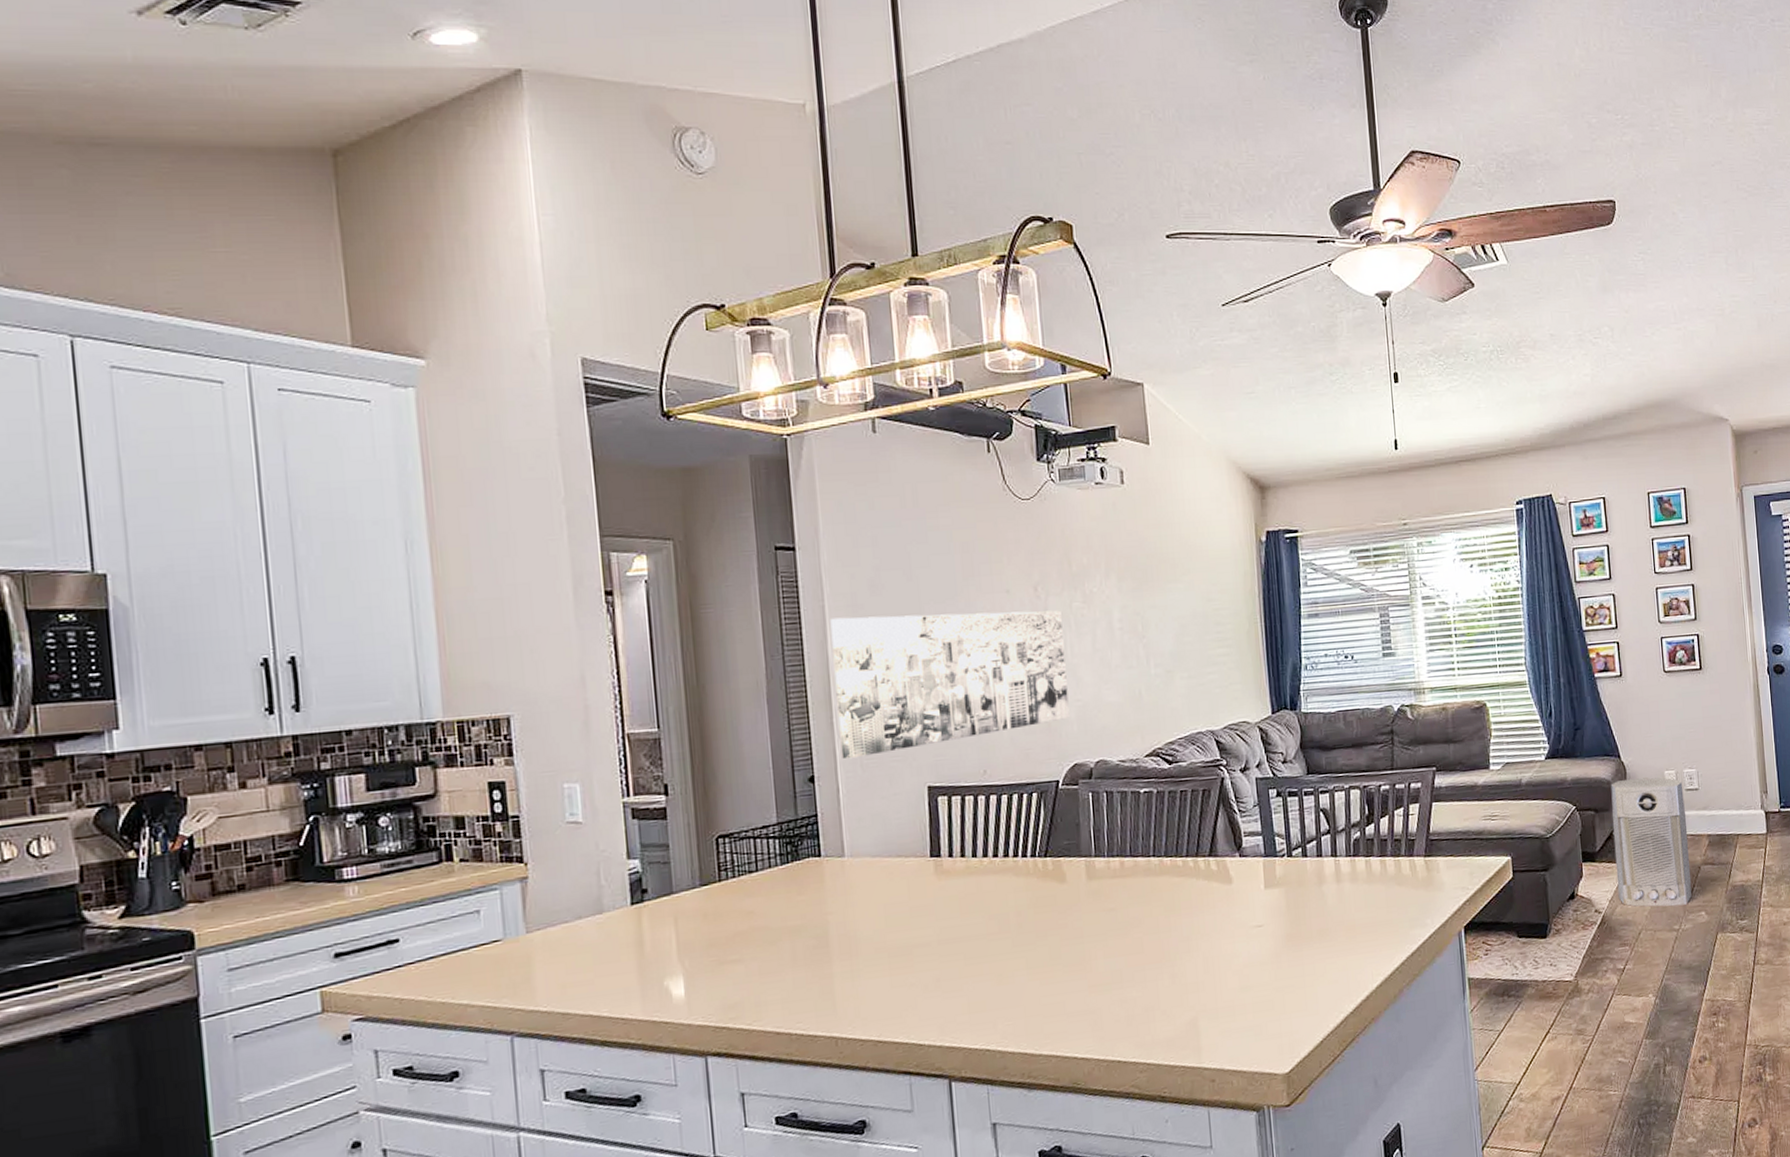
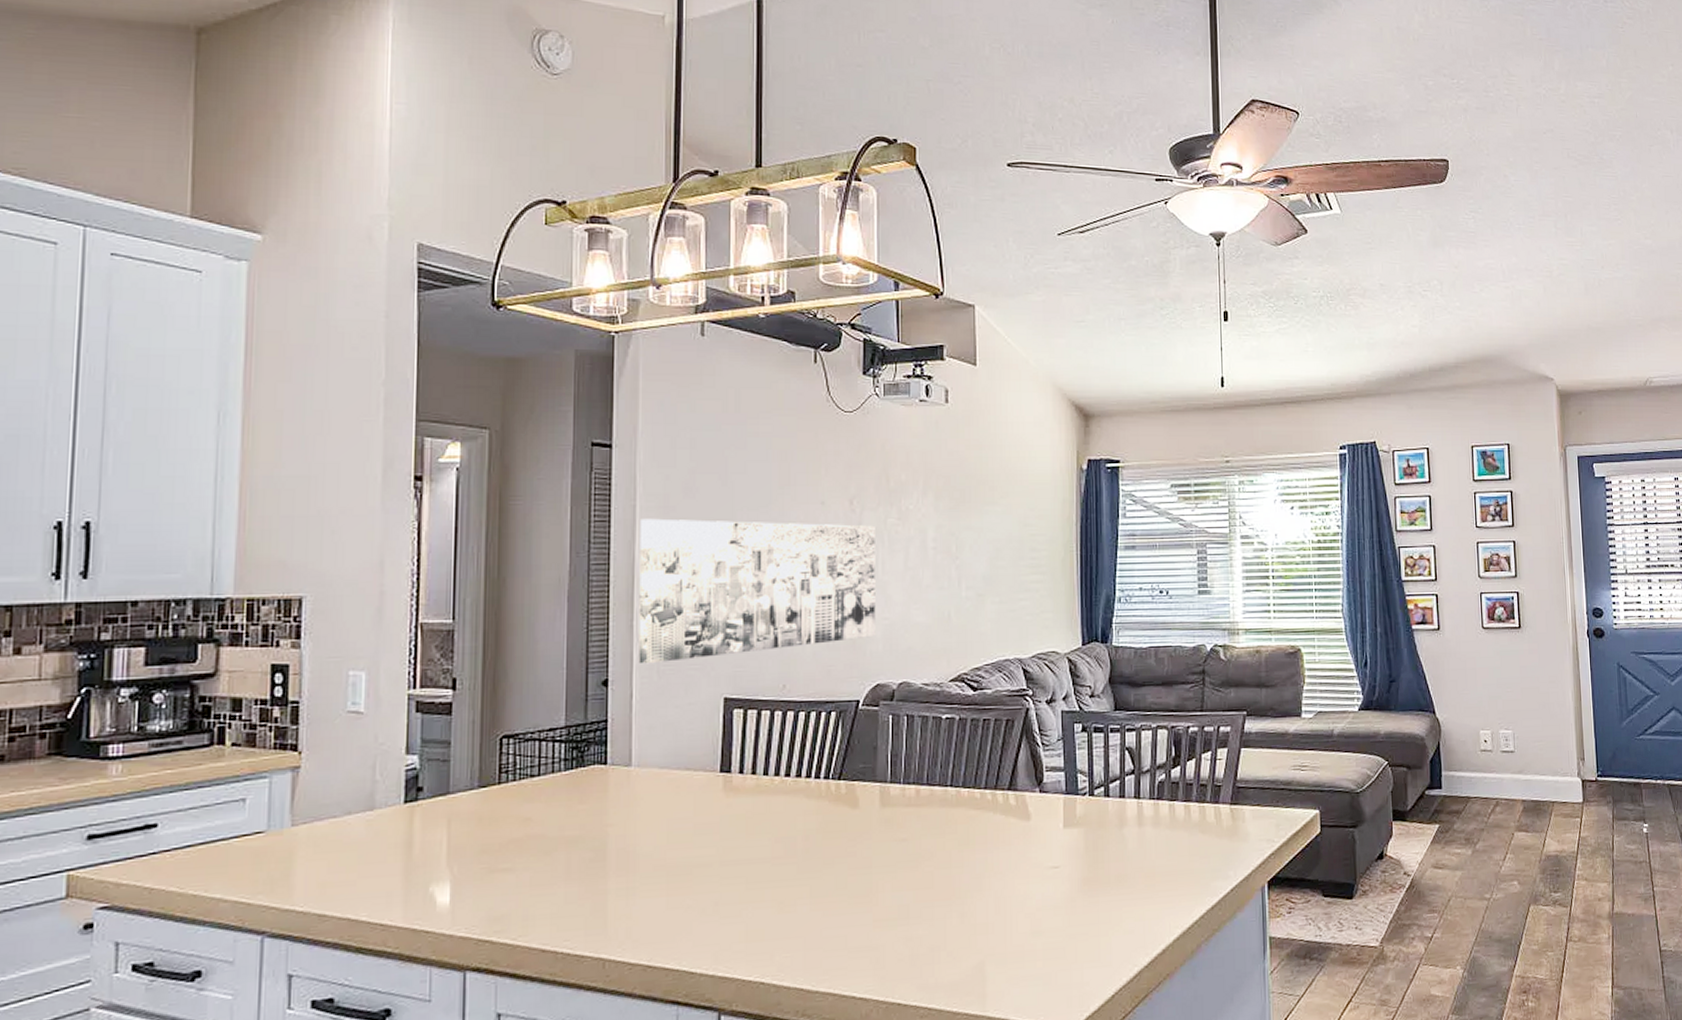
air purifier: present [1610,777,1692,907] -> none [1424,736,1504,874]

